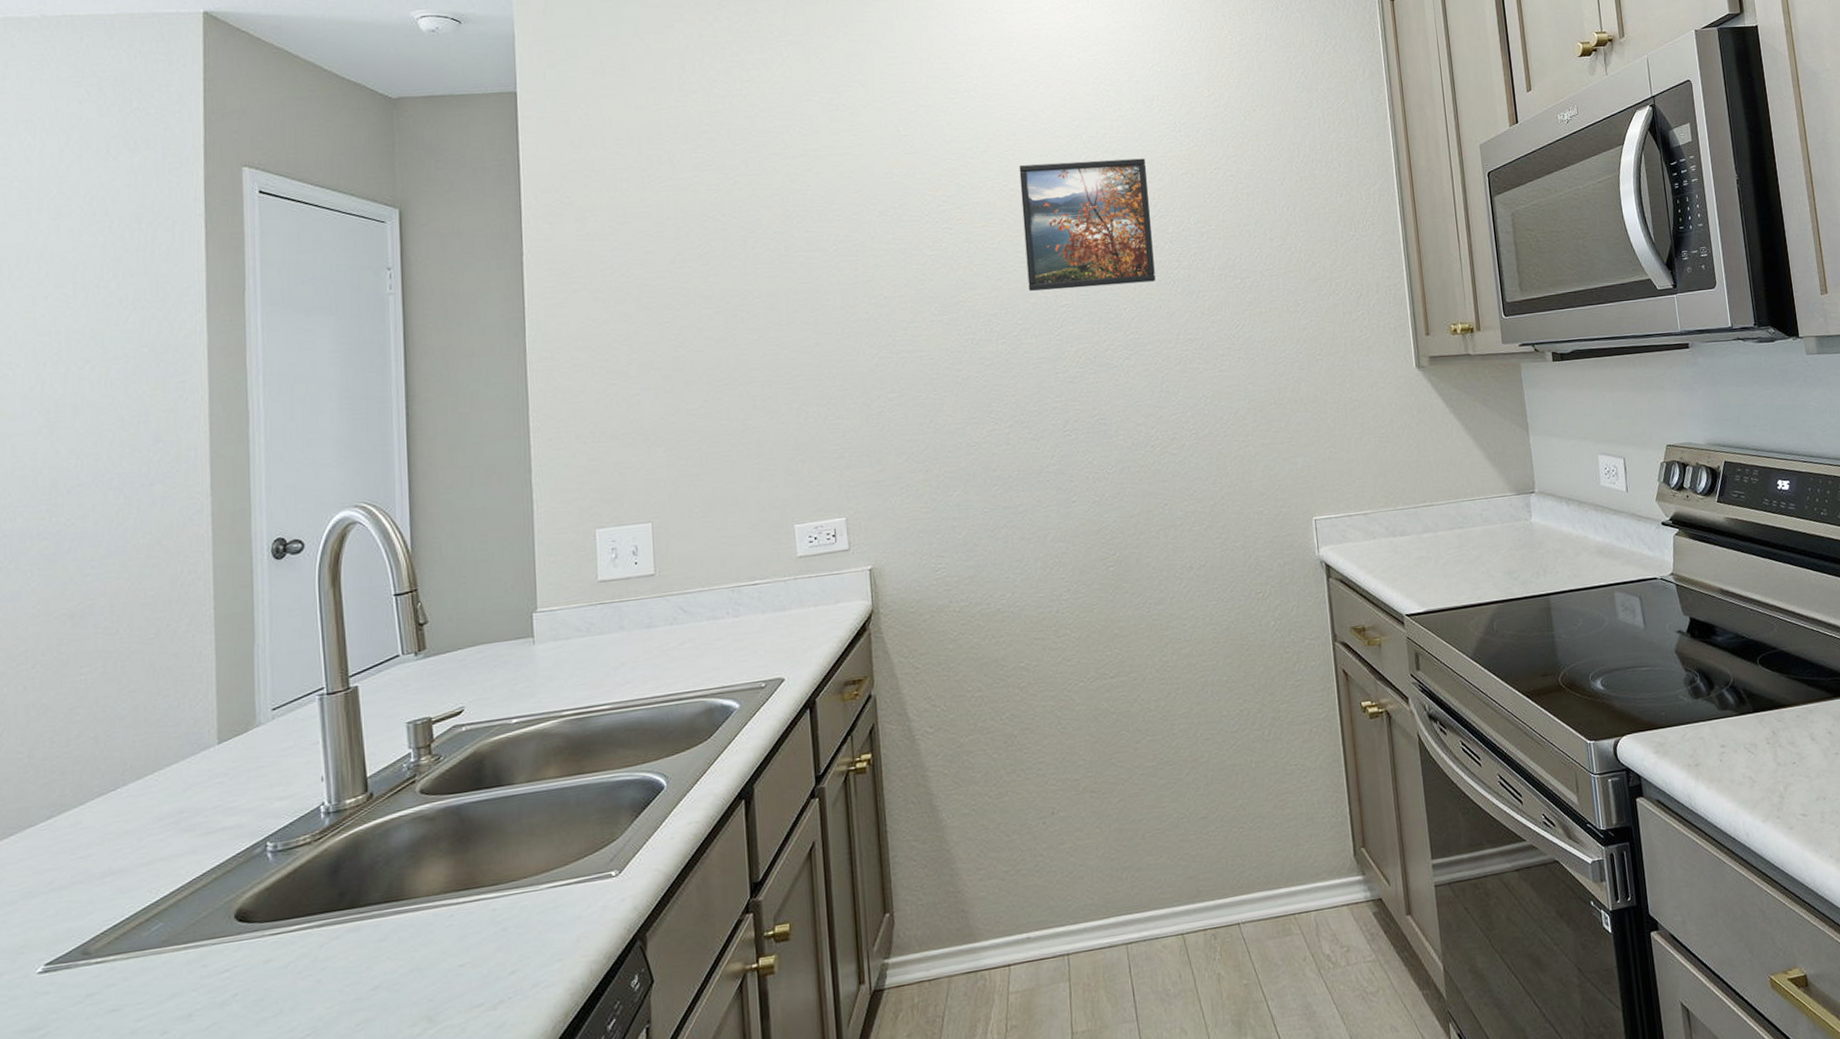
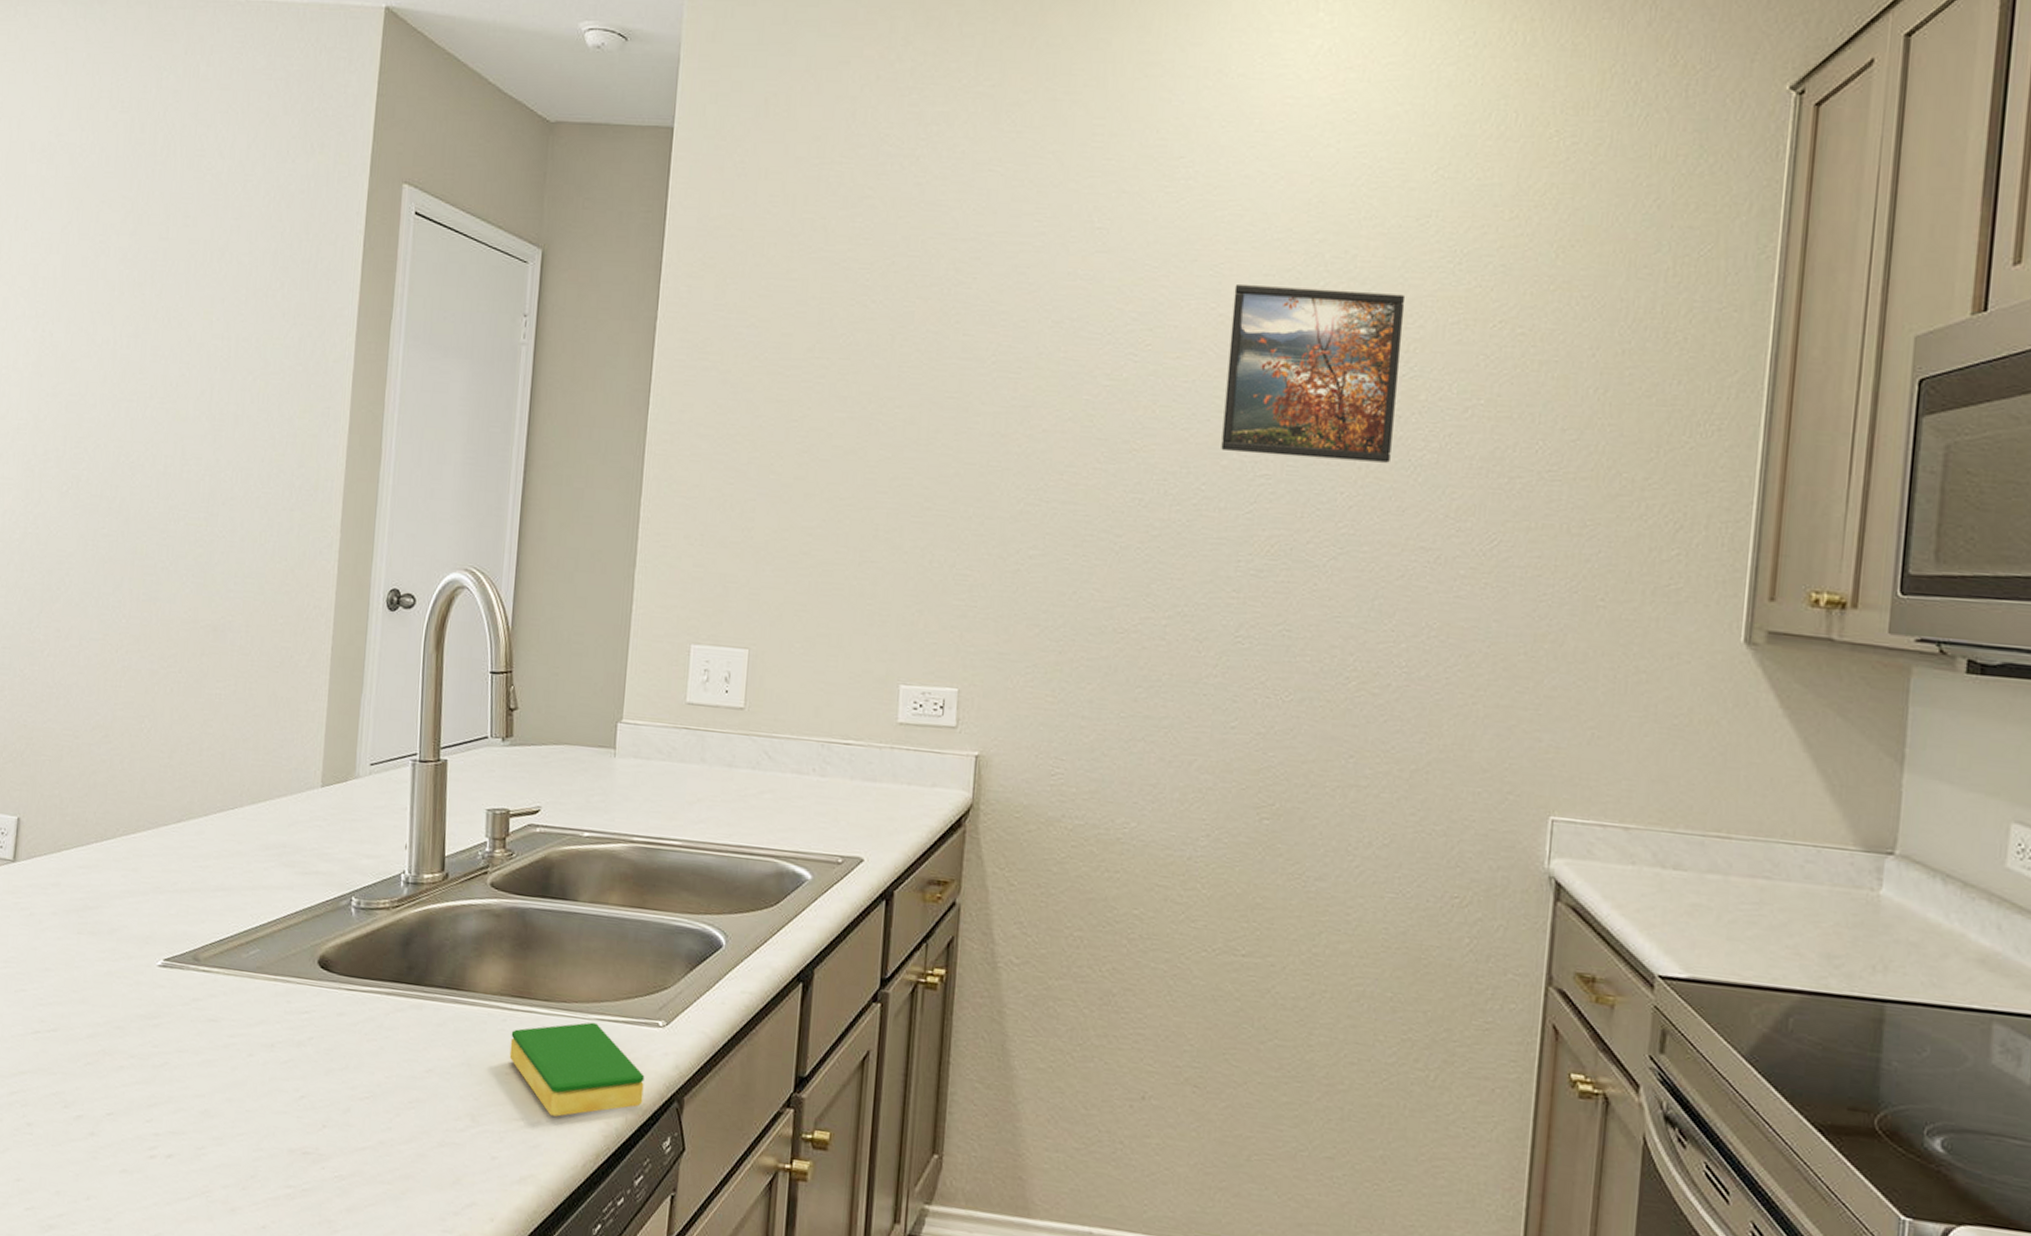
dish sponge: none [460,891,606,992] -> present [509,1022,645,1117]

